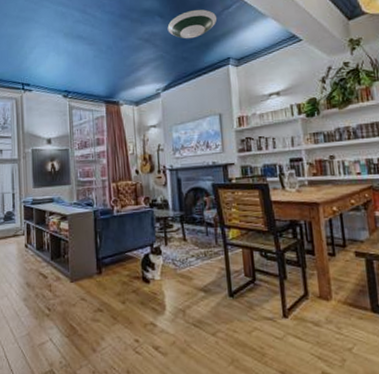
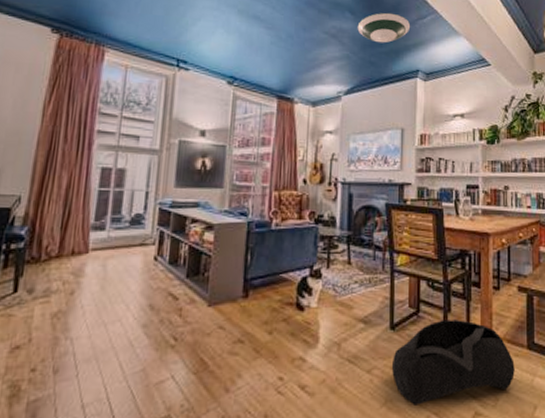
bag: none [234,286,361,365] -> present [391,320,515,406]

